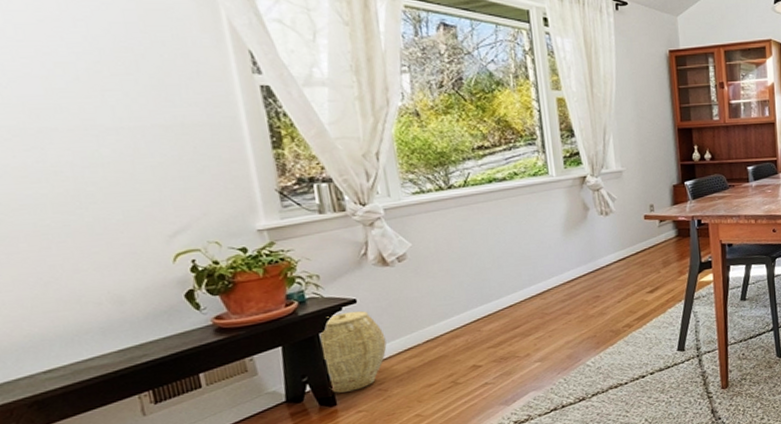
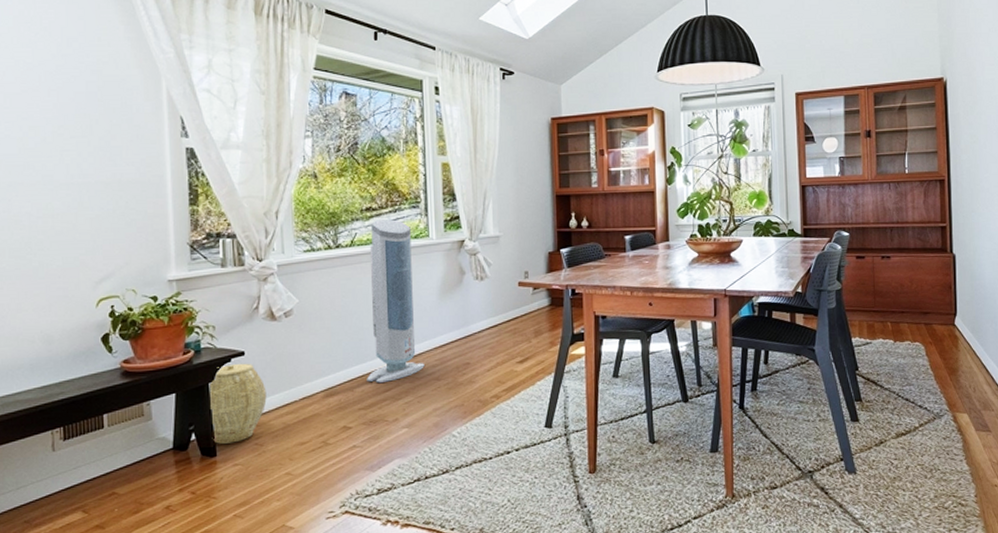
air purifier: none [485,156,553,322] -> present [367,218,424,384]

